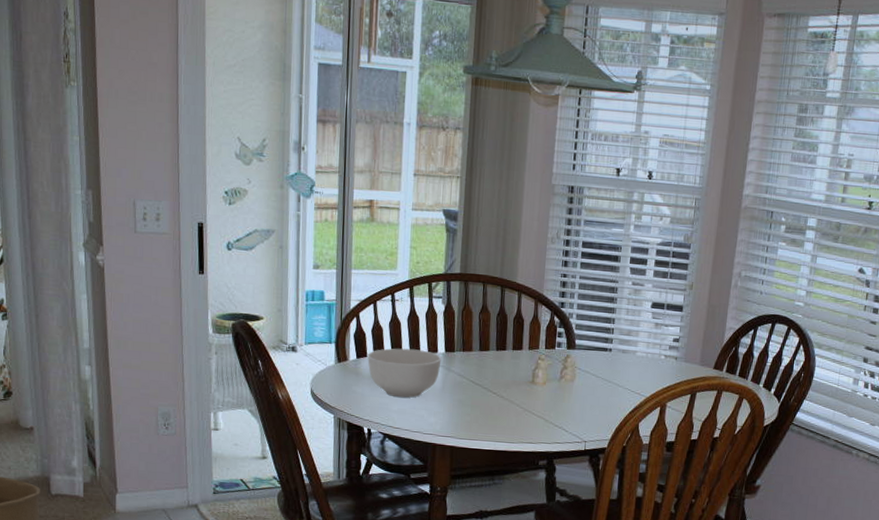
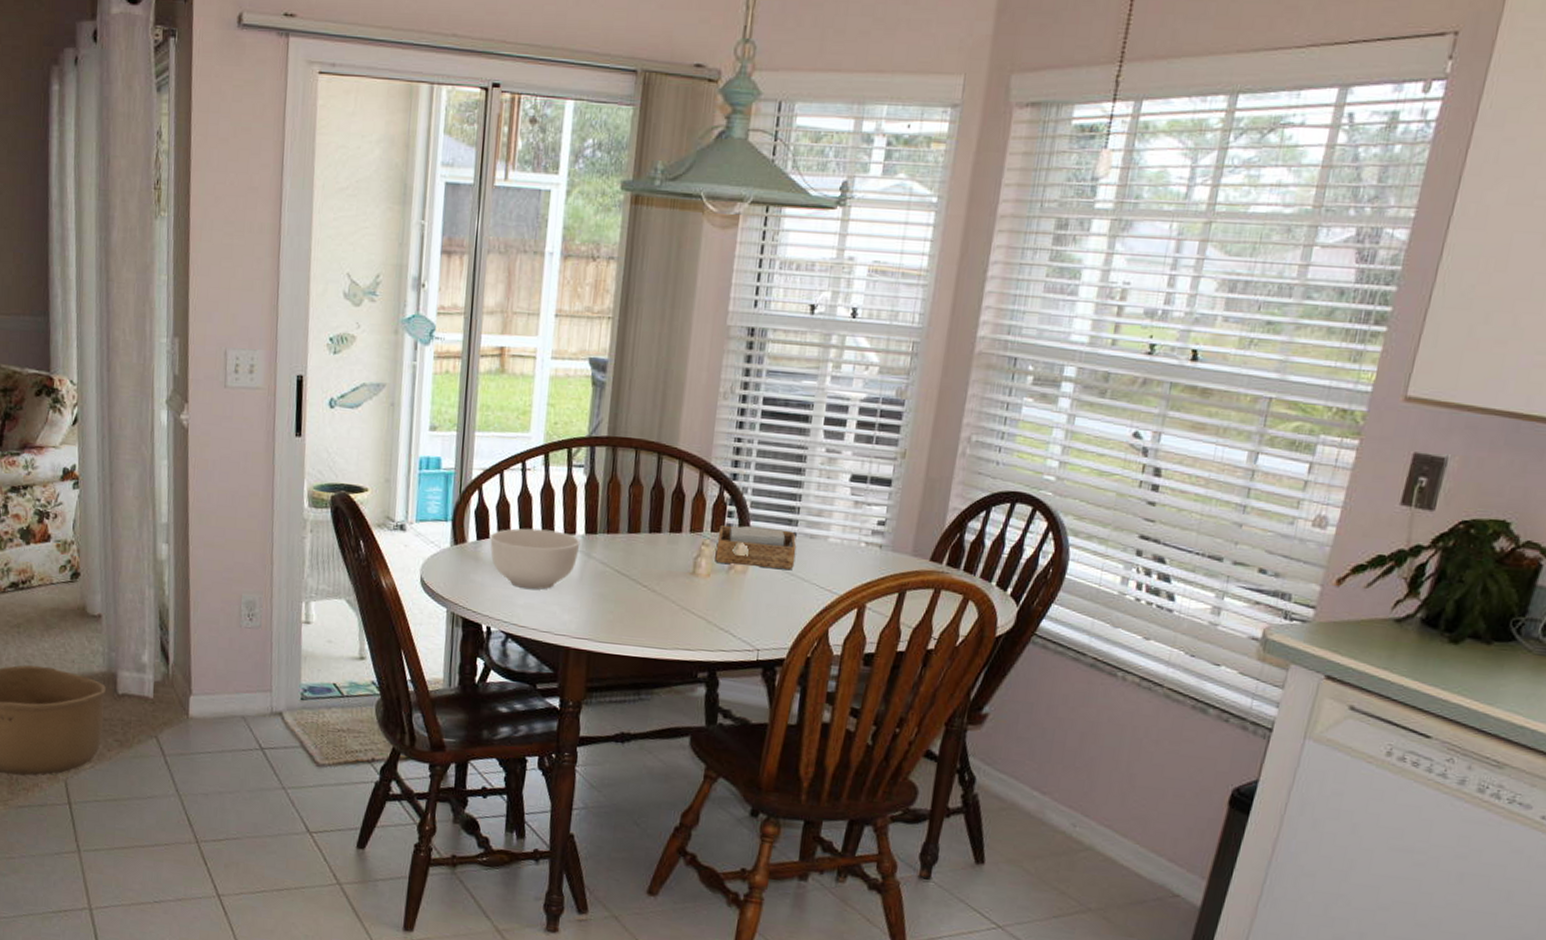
napkin holder: none [549,343,612,378] -> present [715,525,797,571]

